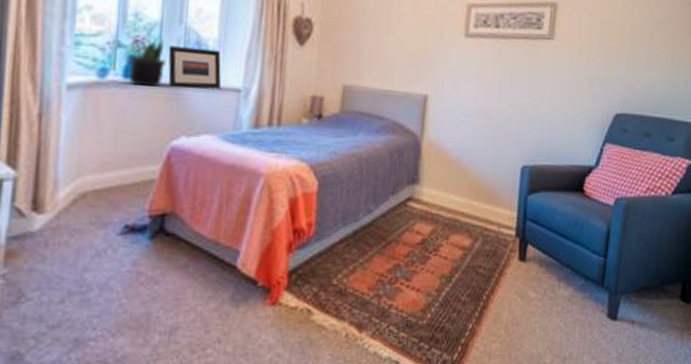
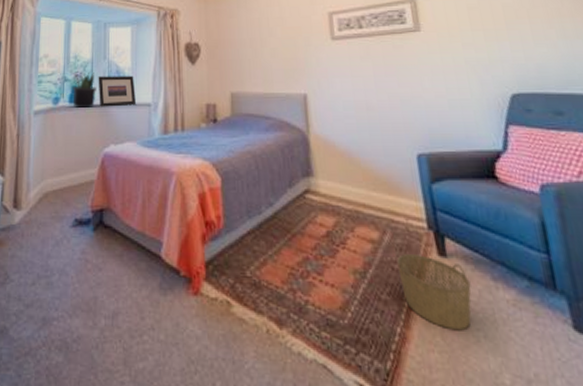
basket: none [481,260,540,324] -> present [397,254,472,331]

